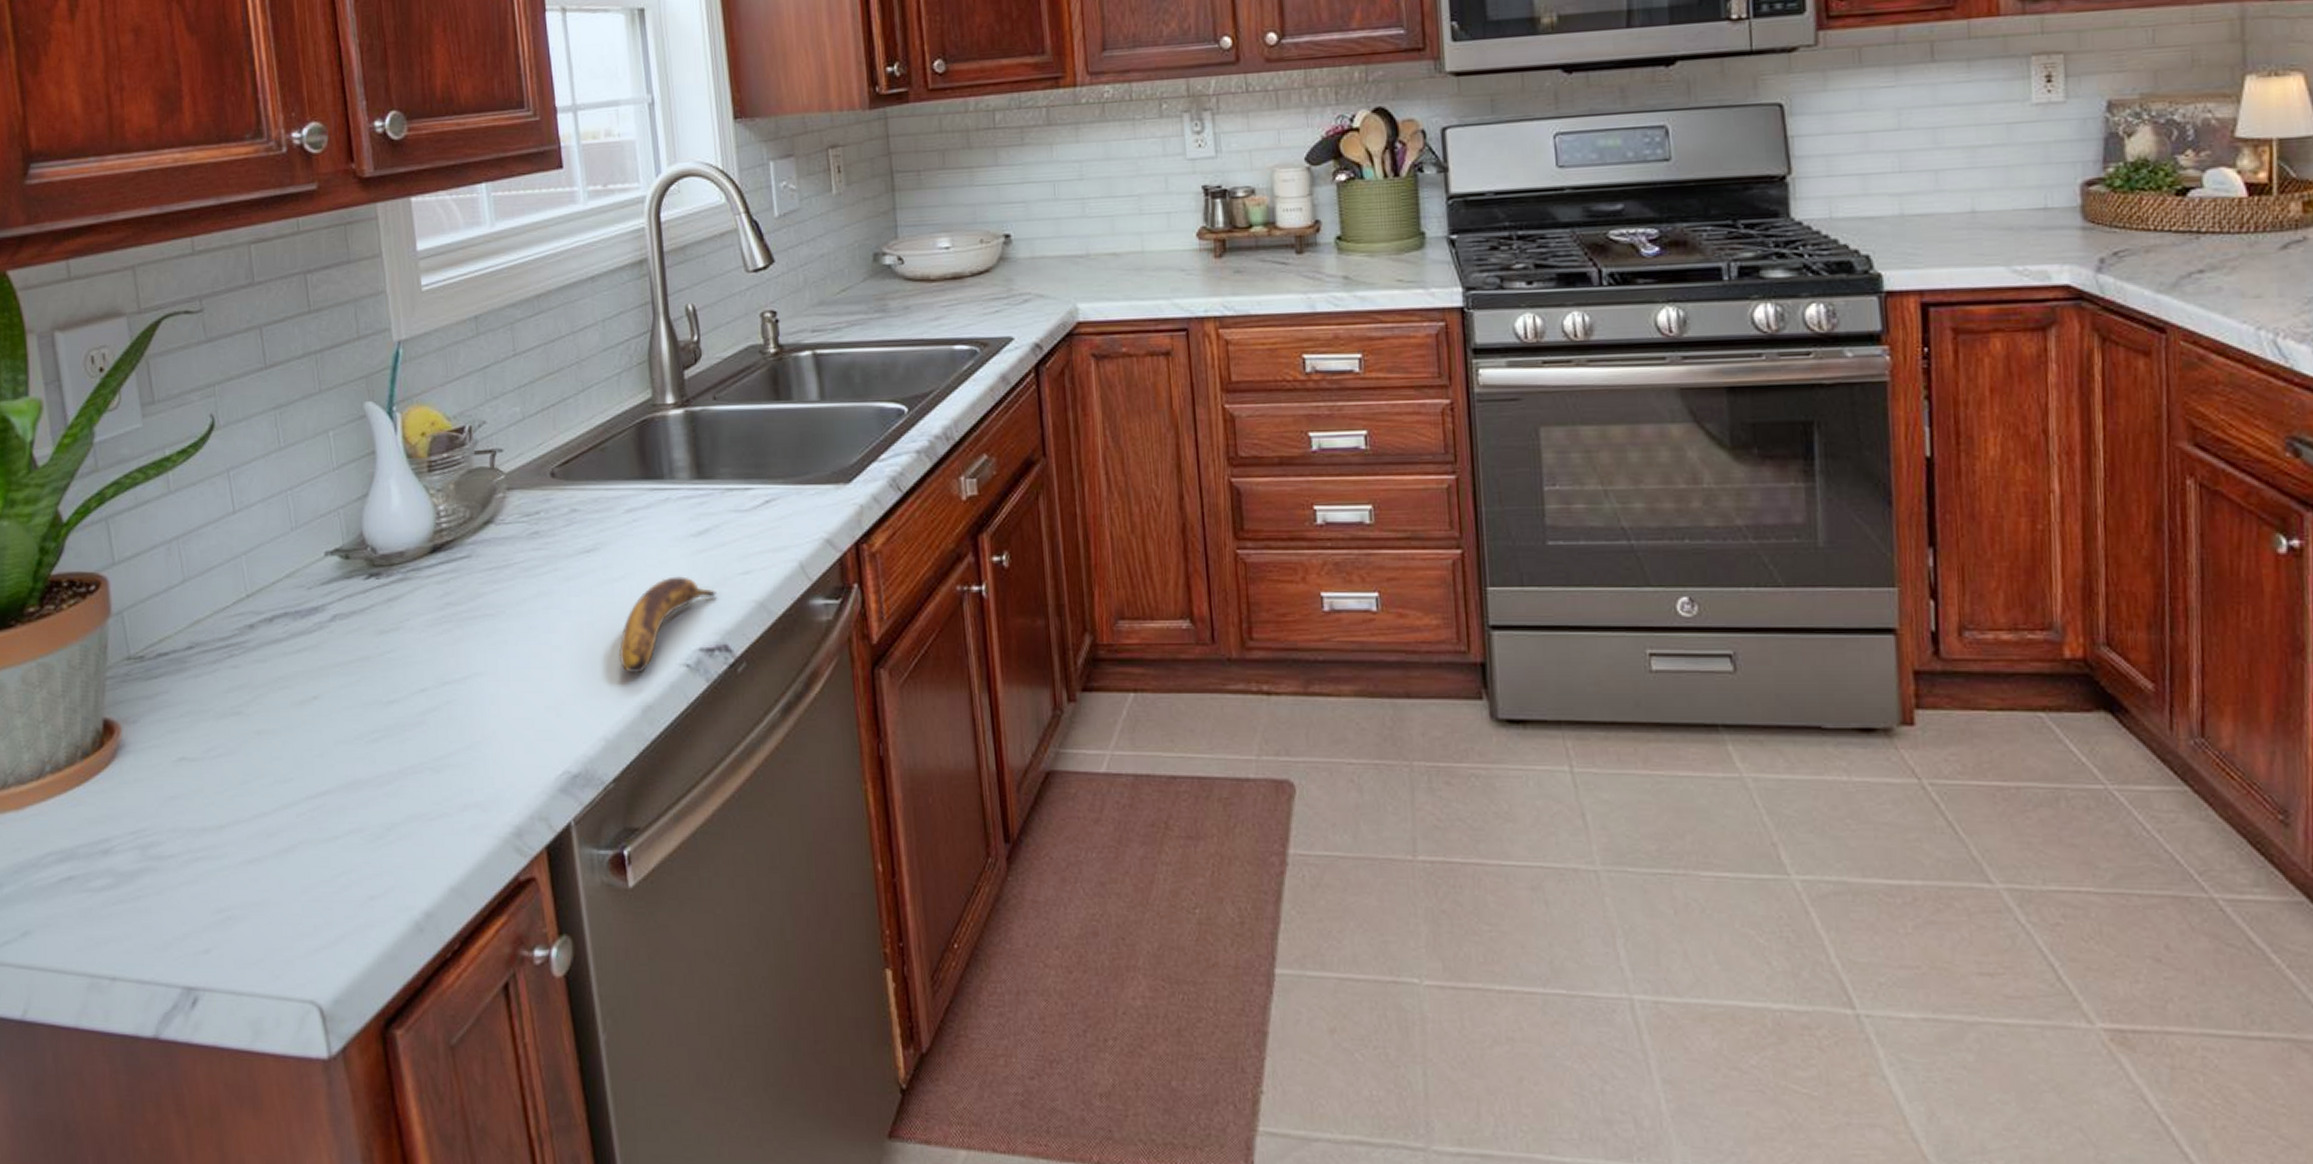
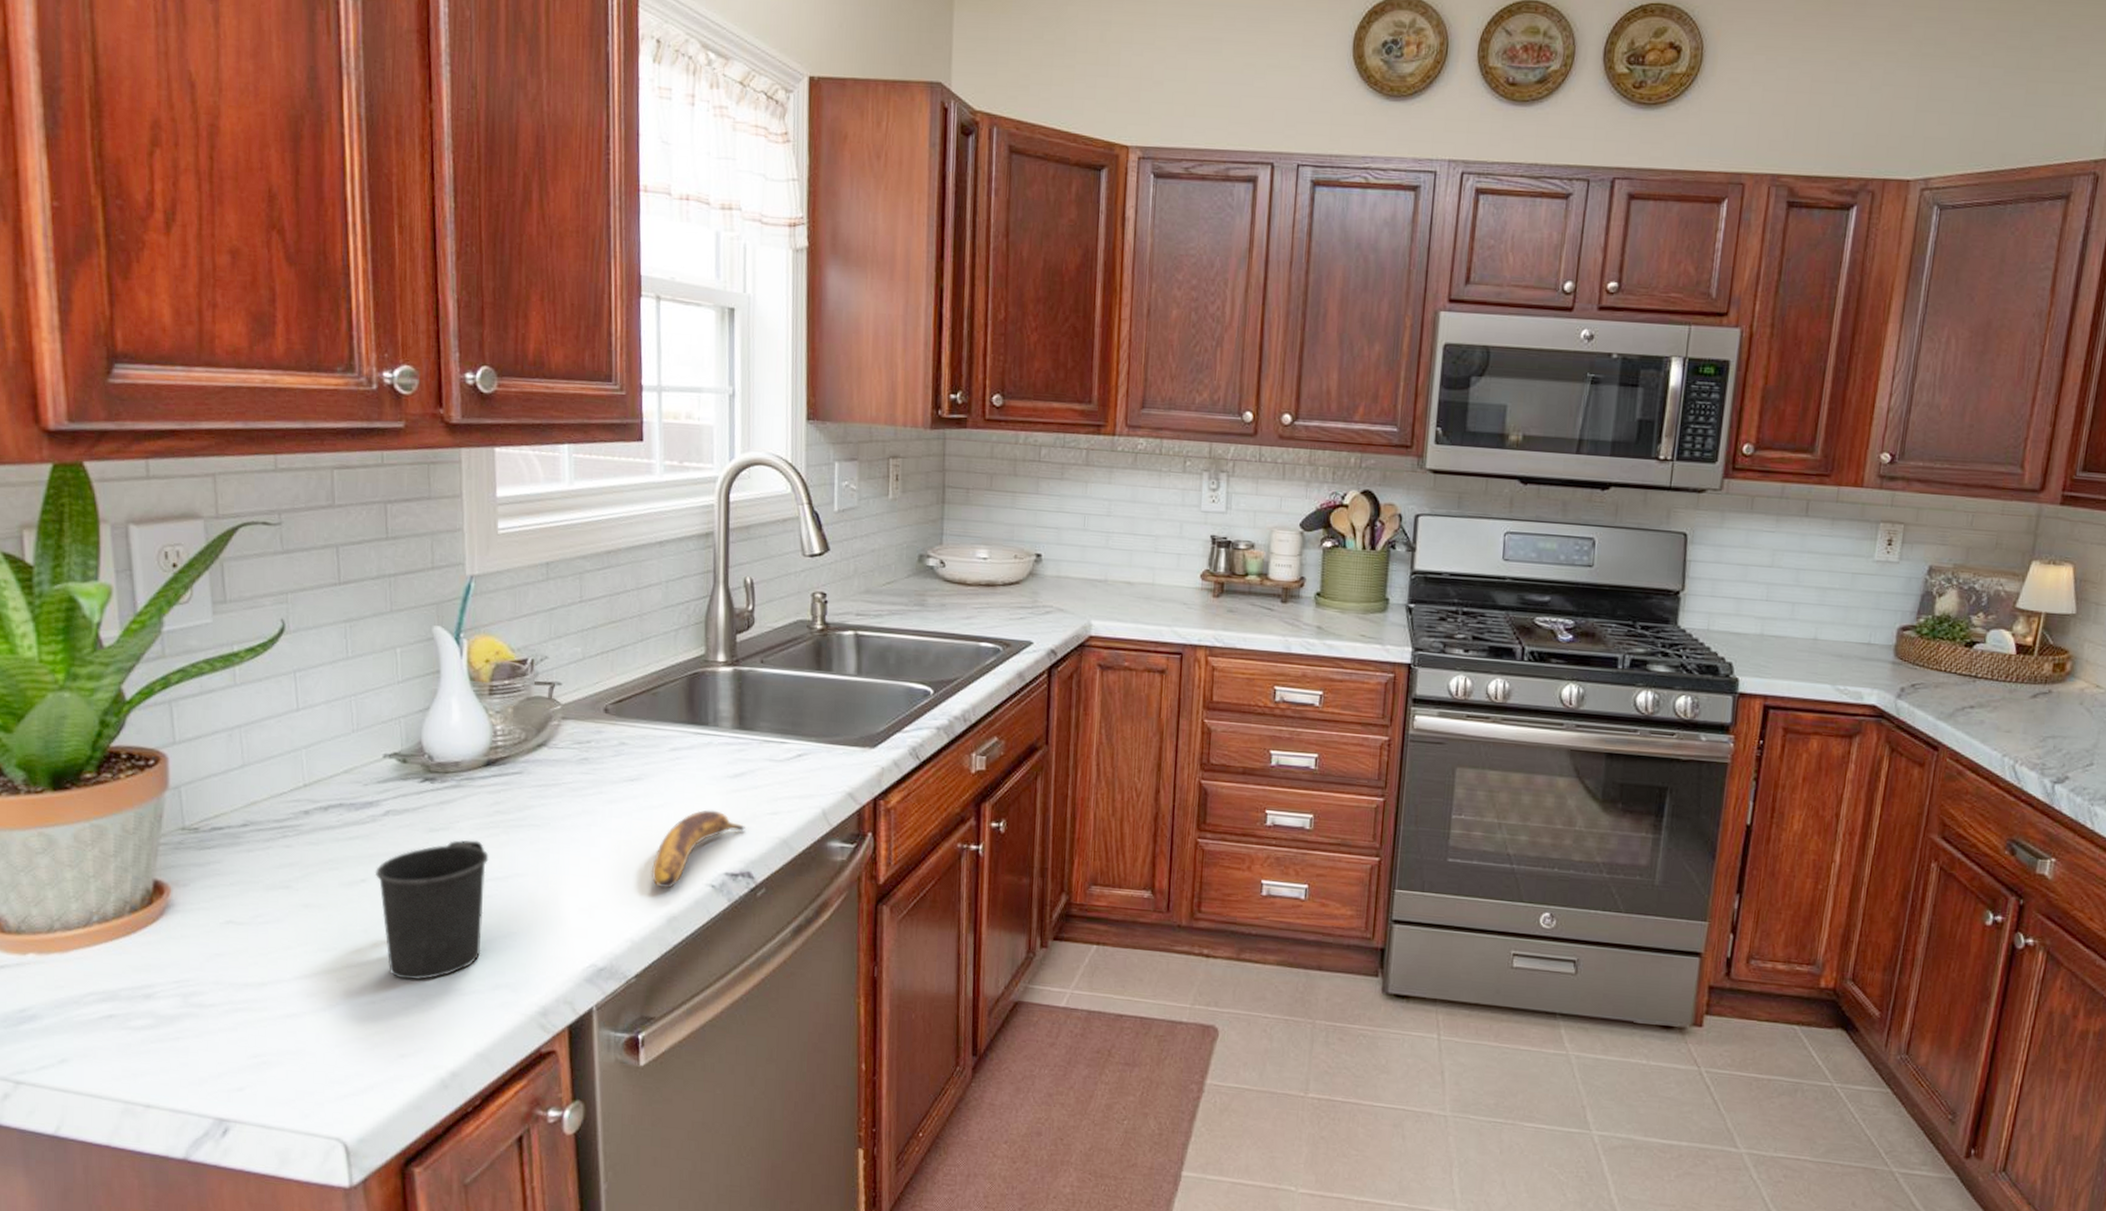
mug: none [326,639,445,808] -> present [374,840,489,980]

